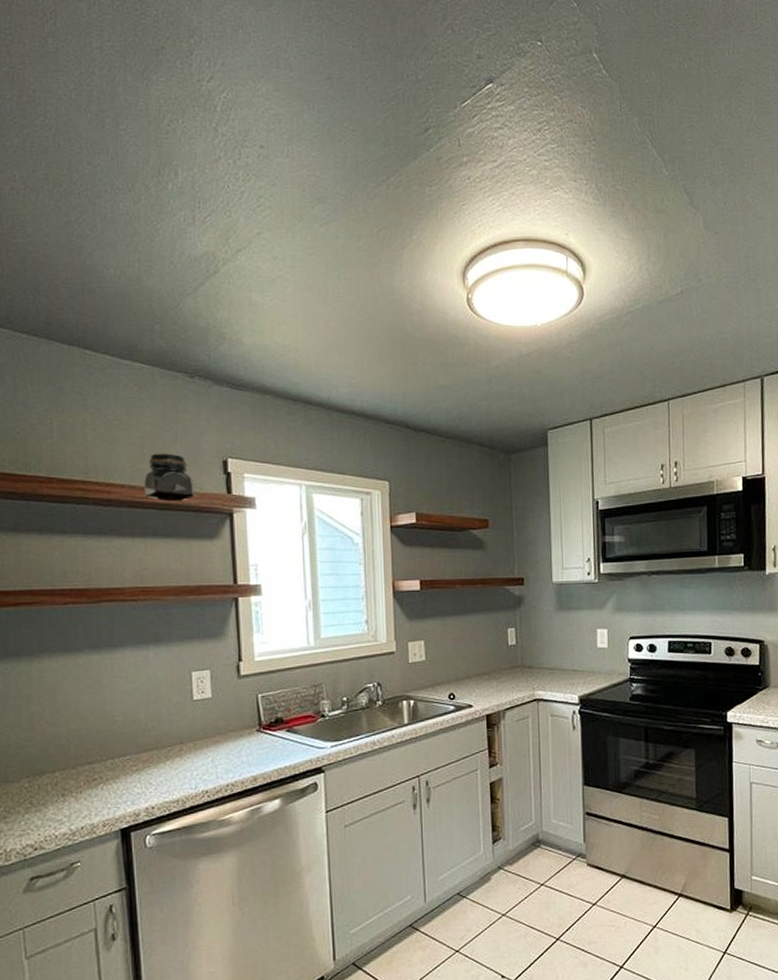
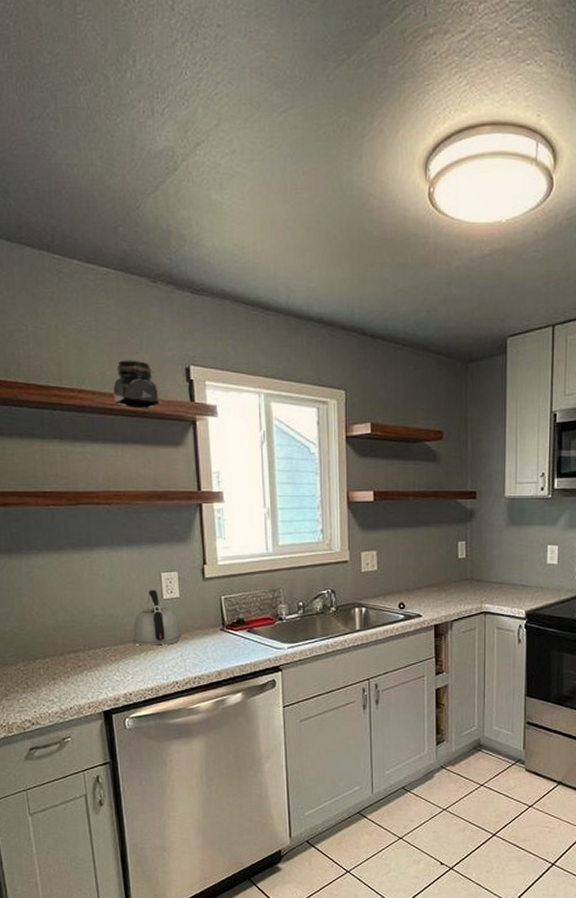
kettle: none [158,691,213,753] -> present [133,590,182,646]

